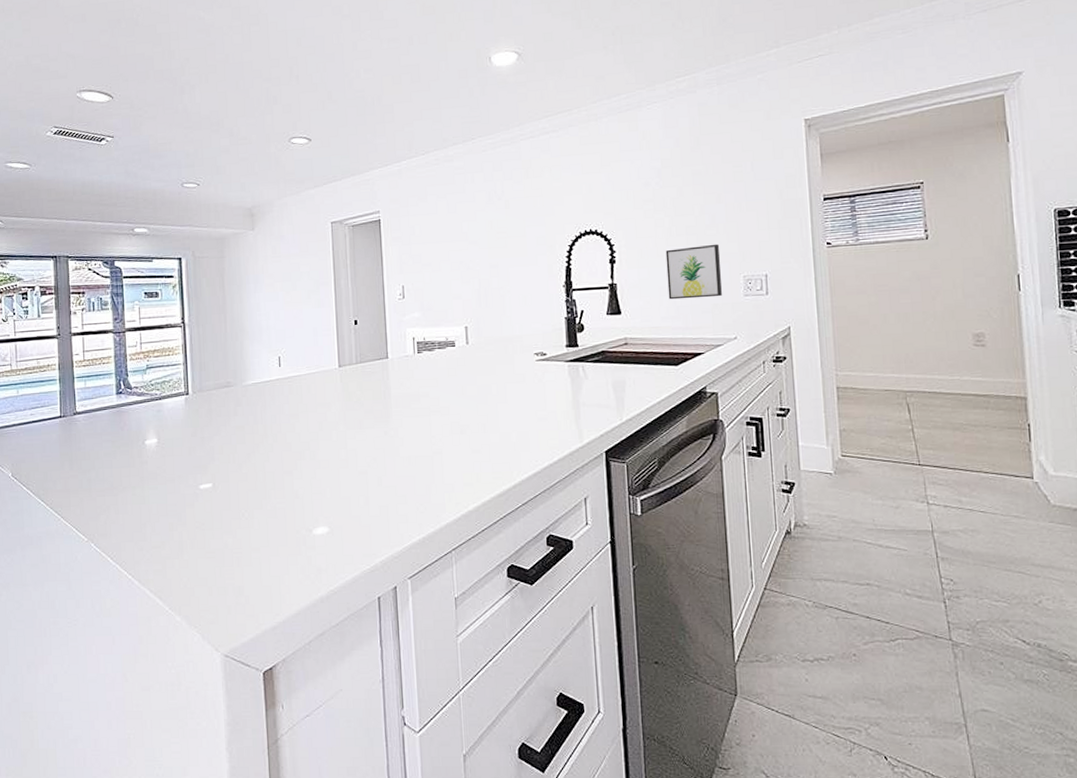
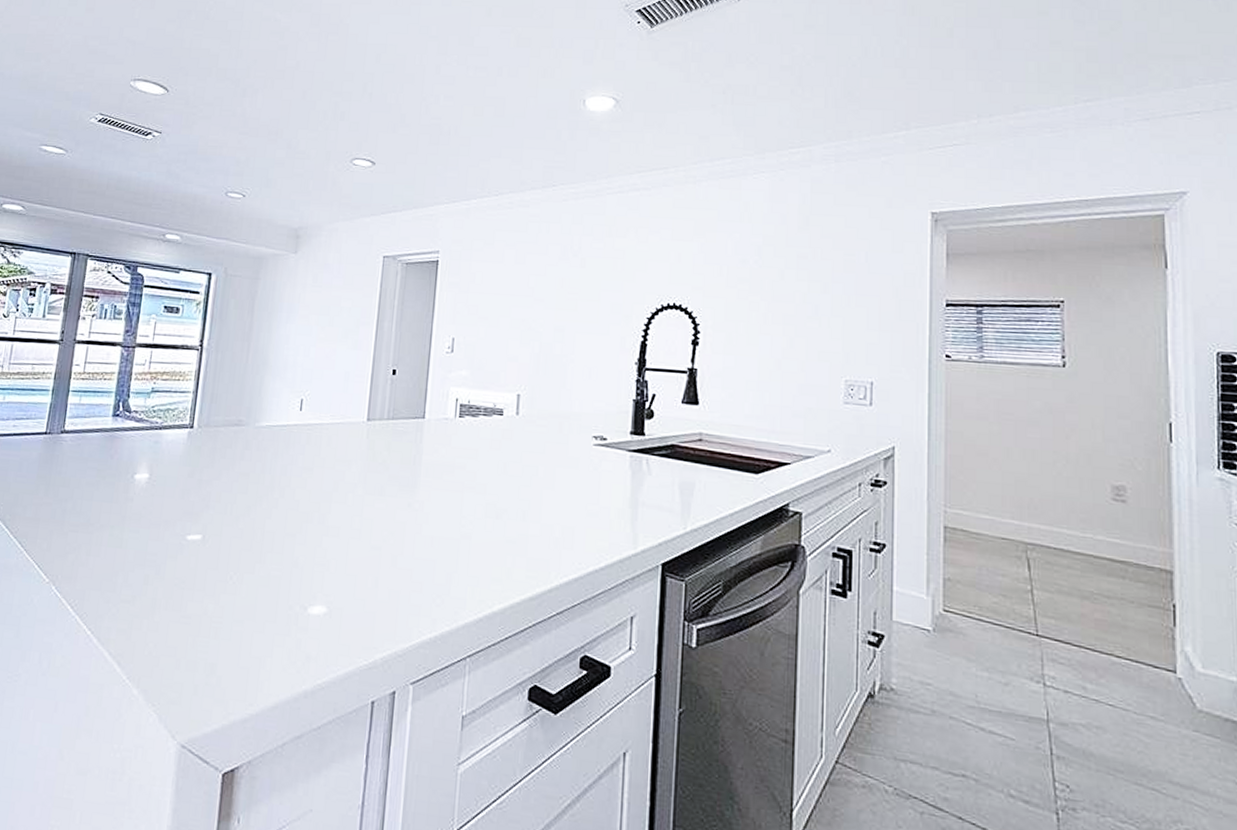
wall art: present [665,243,722,300] -> none [755,338,821,401]

